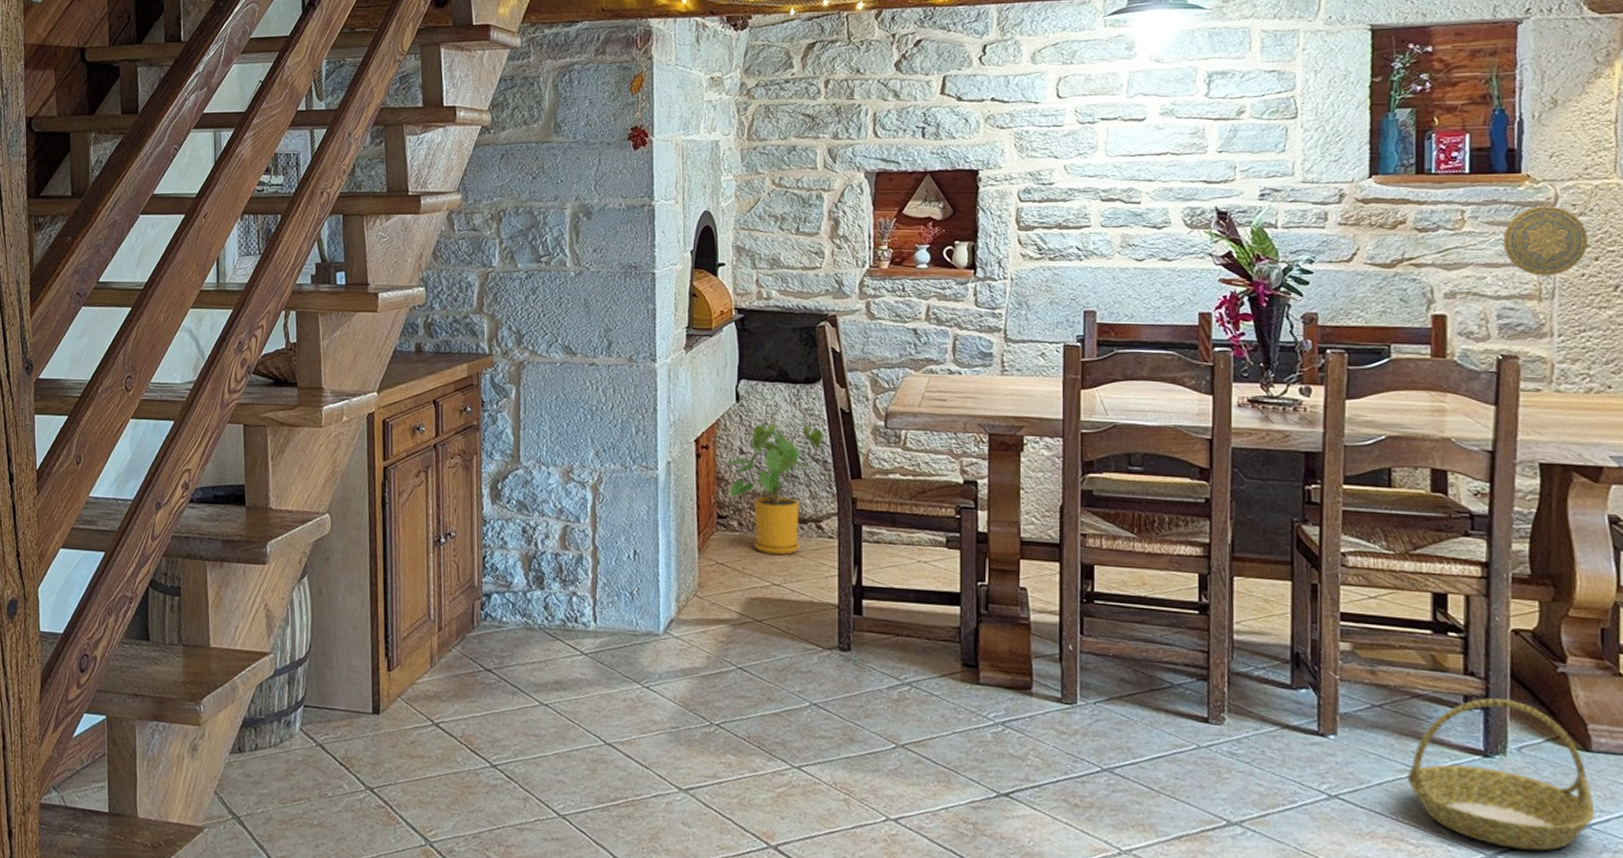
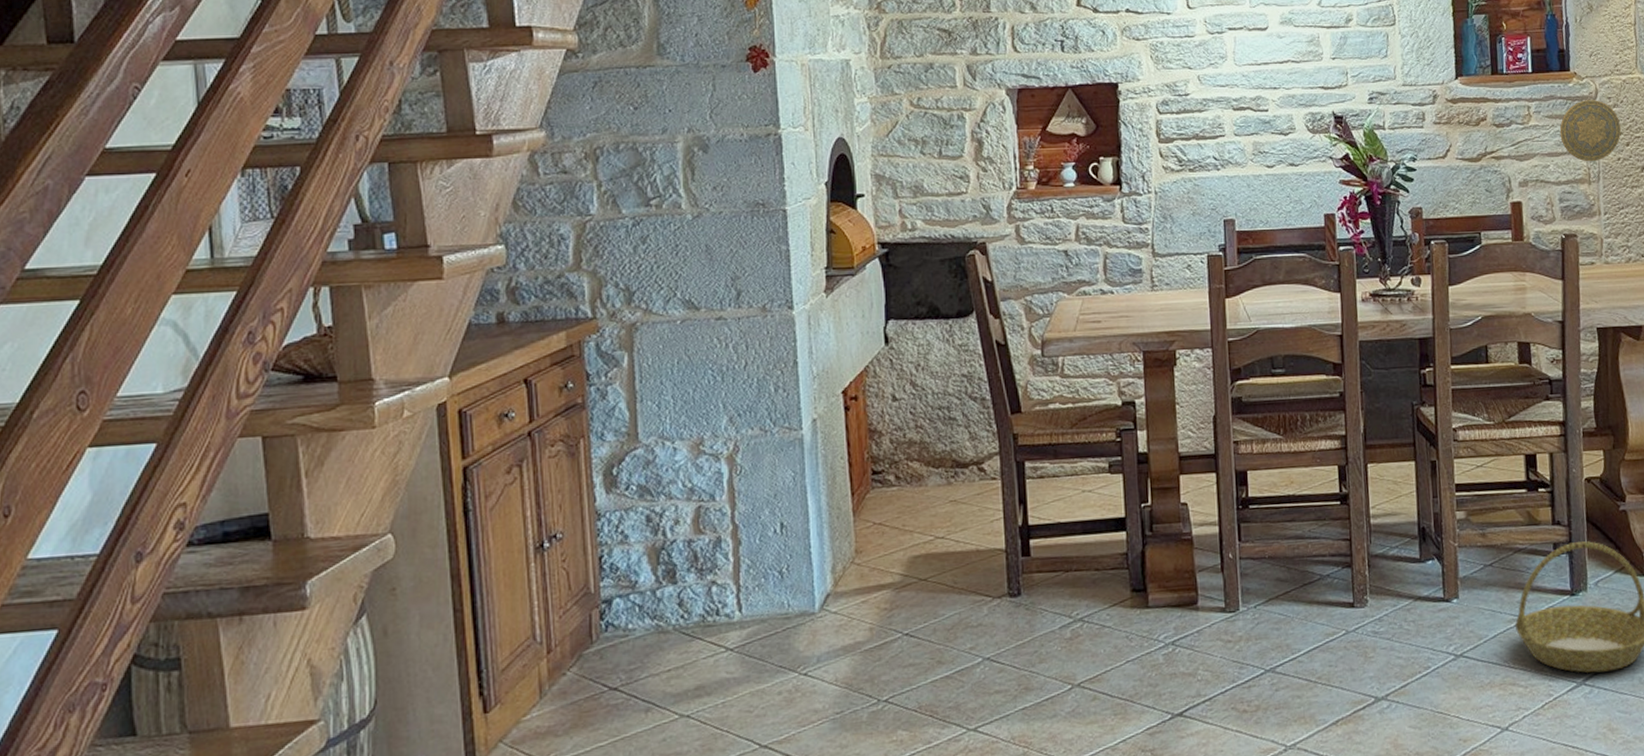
house plant: present [723,423,823,555] -> none [875,363,979,506]

